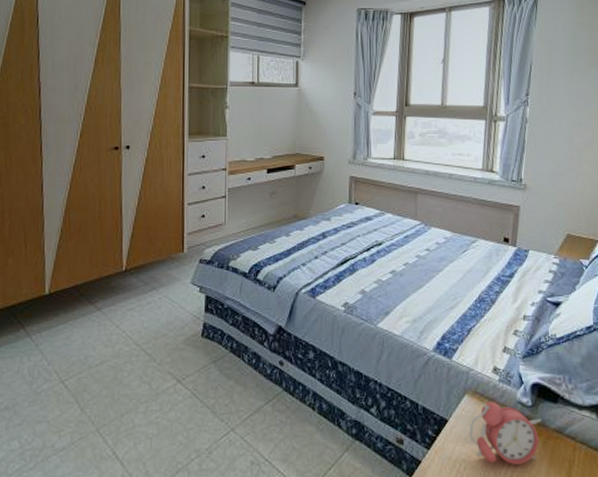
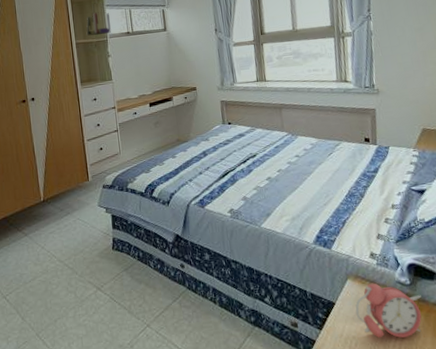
books: none [203,53,234,81] -> present [86,12,112,36]

